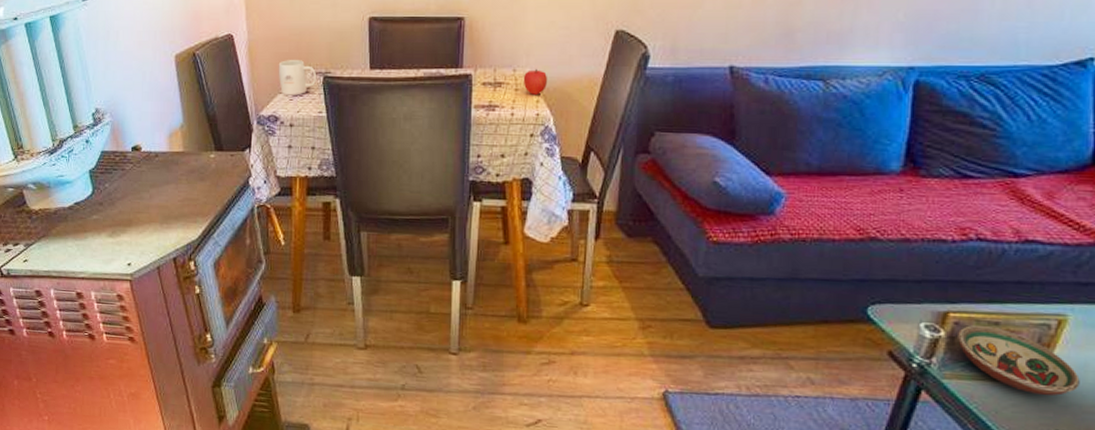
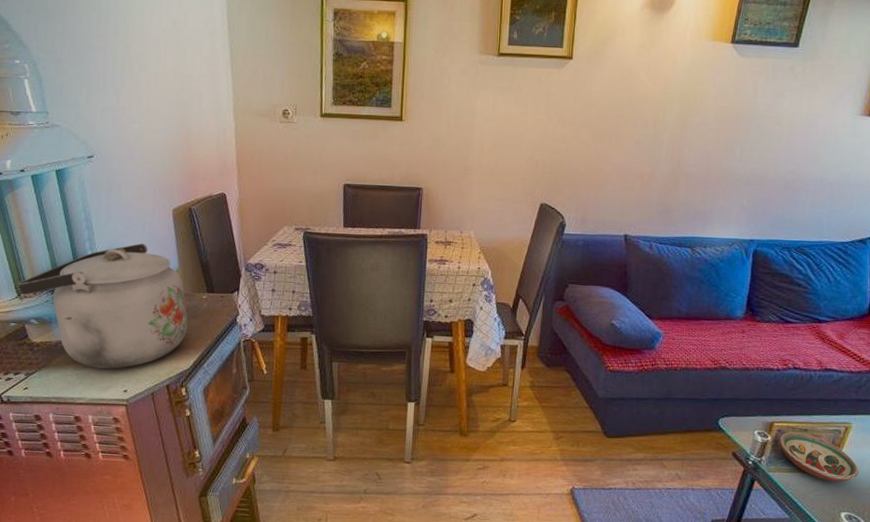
kettle: none [14,96,195,240] -> present [17,244,188,369]
mug: present [278,60,317,96] -> none [264,217,299,247]
fruit: present [523,68,548,95] -> none [468,231,488,252]

